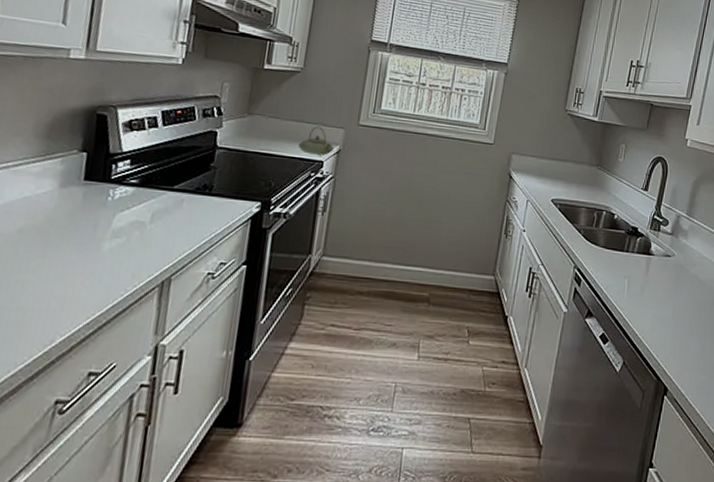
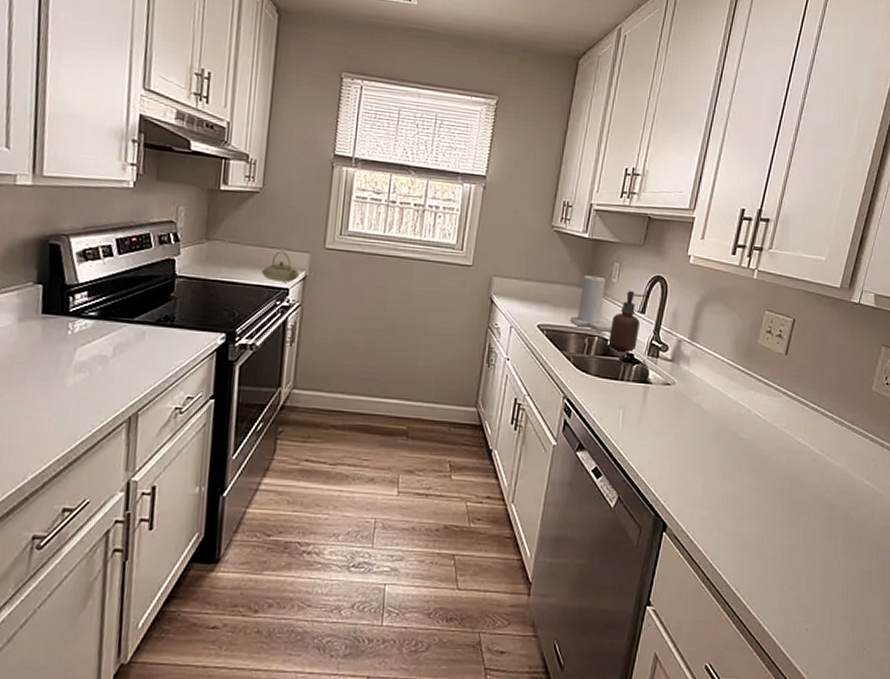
paper towel: none [581,155,618,207] -> present [570,275,612,332]
soap dispenser: none [615,169,647,226] -> present [608,290,644,352]

